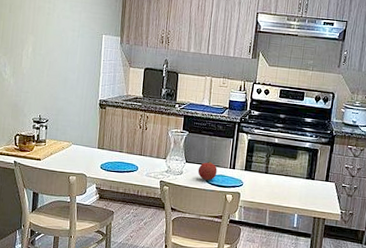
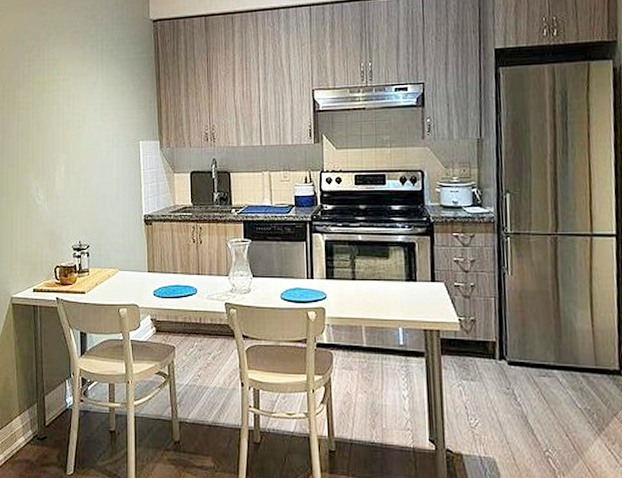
fruit: present [197,161,217,181] -> none [268,272,292,297]

